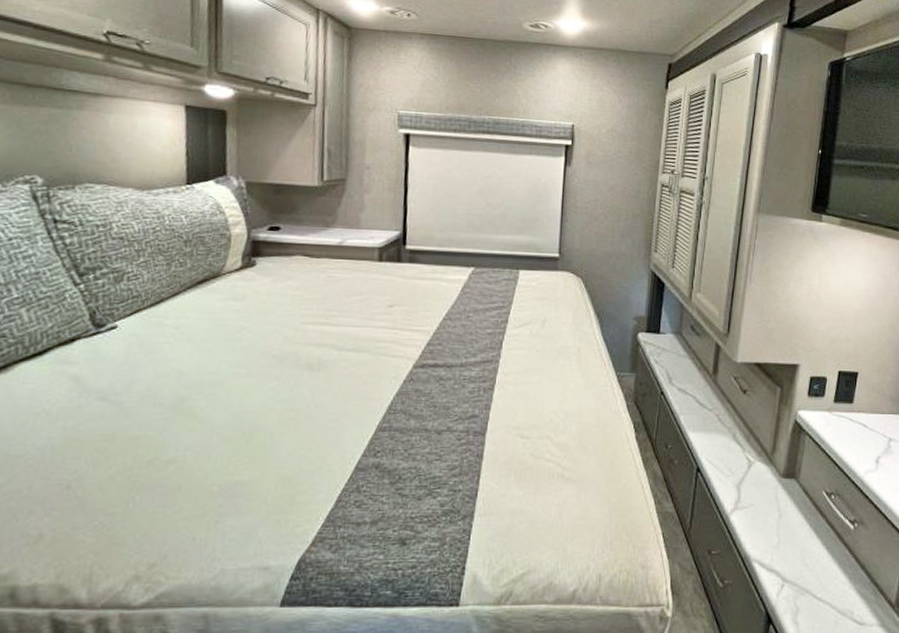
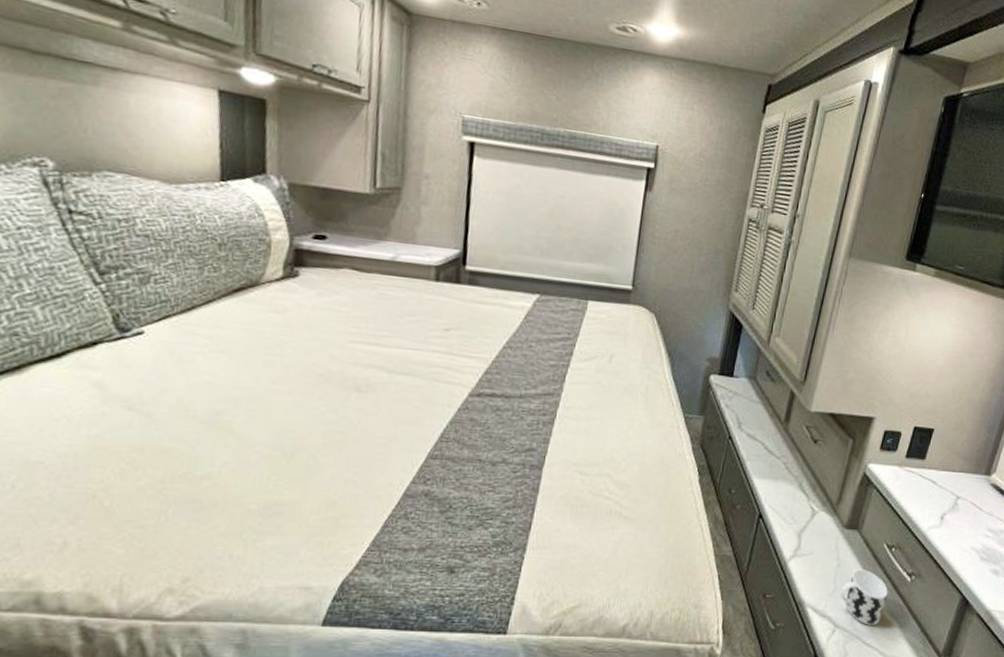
cup: none [784,519,833,578] -> present [839,569,888,626]

